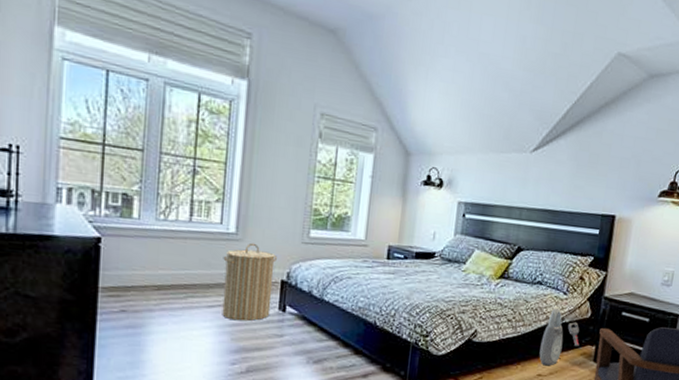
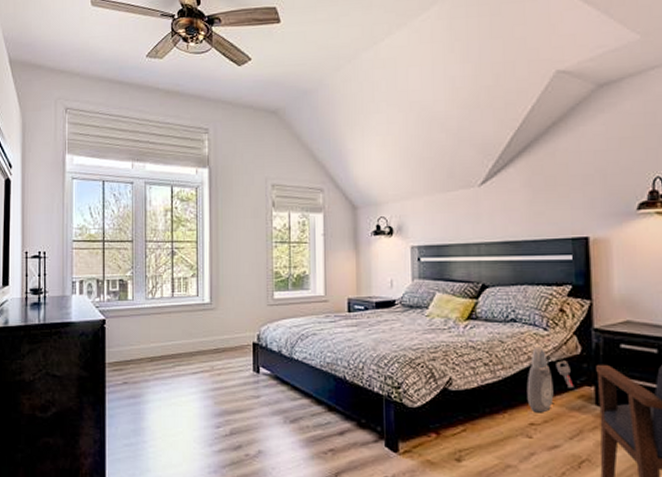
laundry hamper: present [222,242,277,322] -> none [201,310,247,385]

